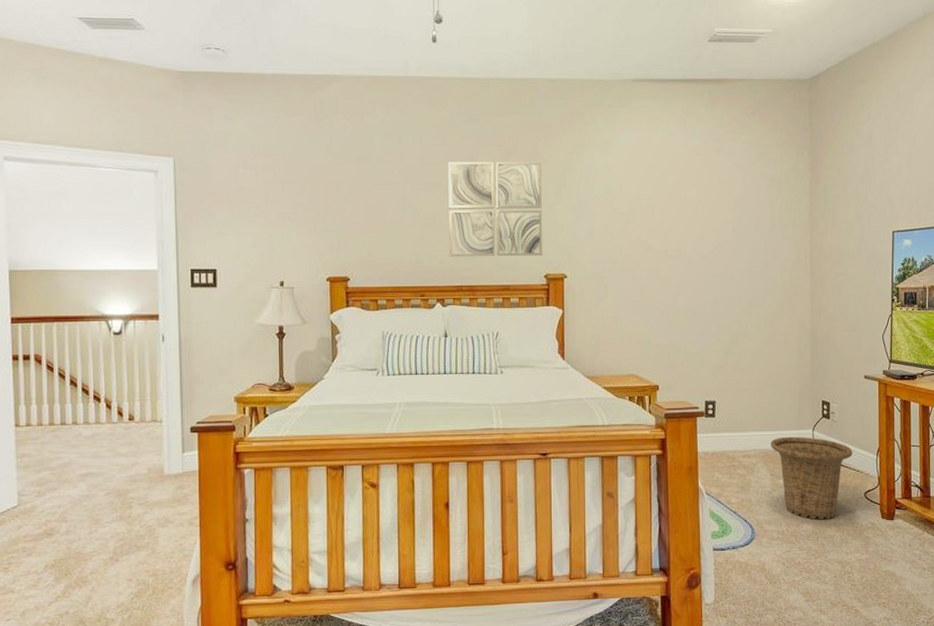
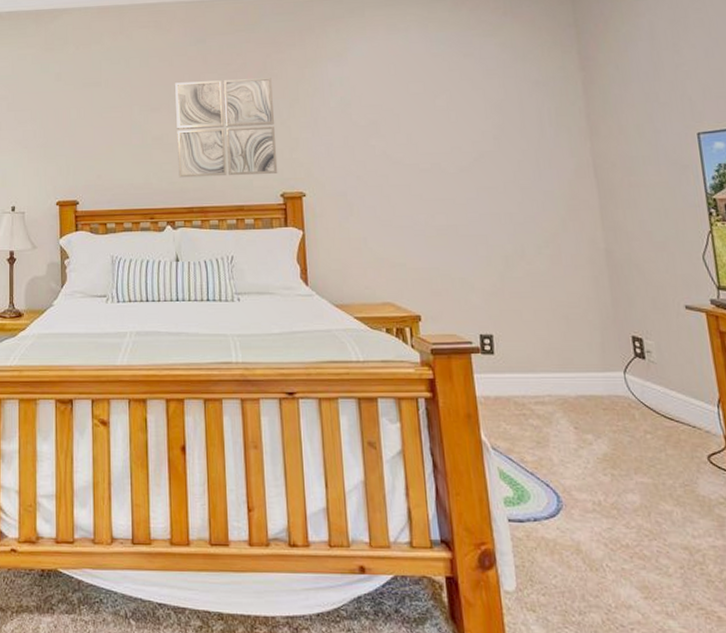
basket: present [770,436,853,520] -> none [569,380,684,490]

